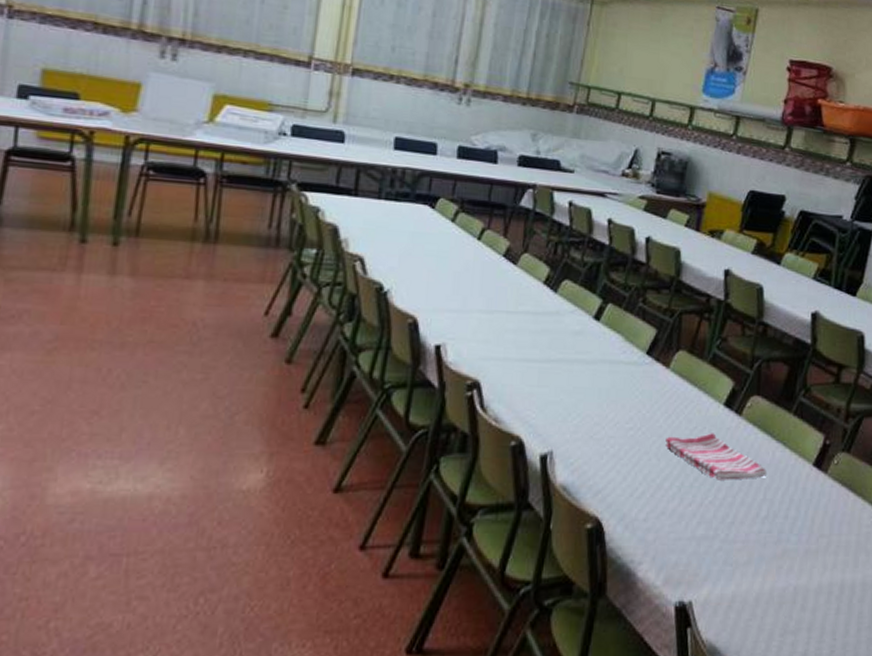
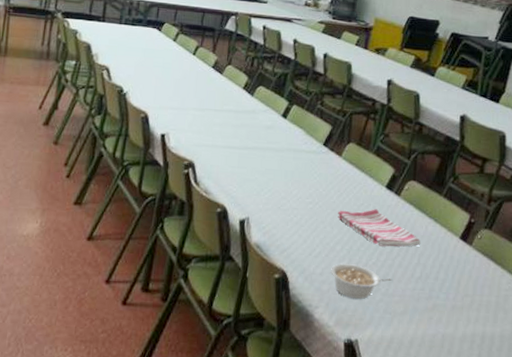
legume: none [657,503,733,549] -> present [331,263,392,299]

